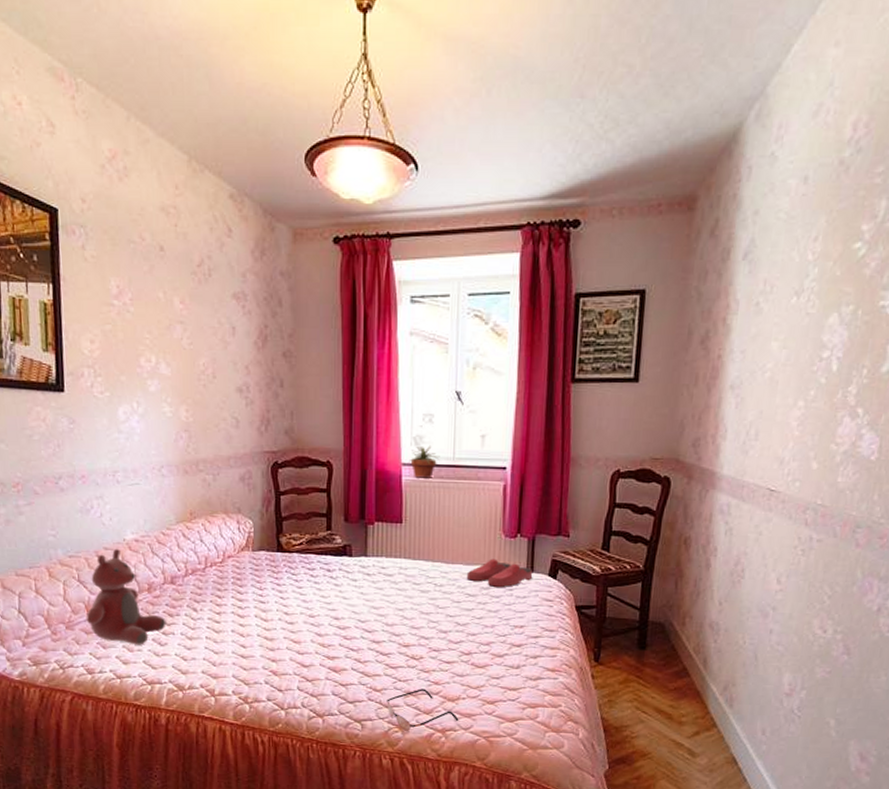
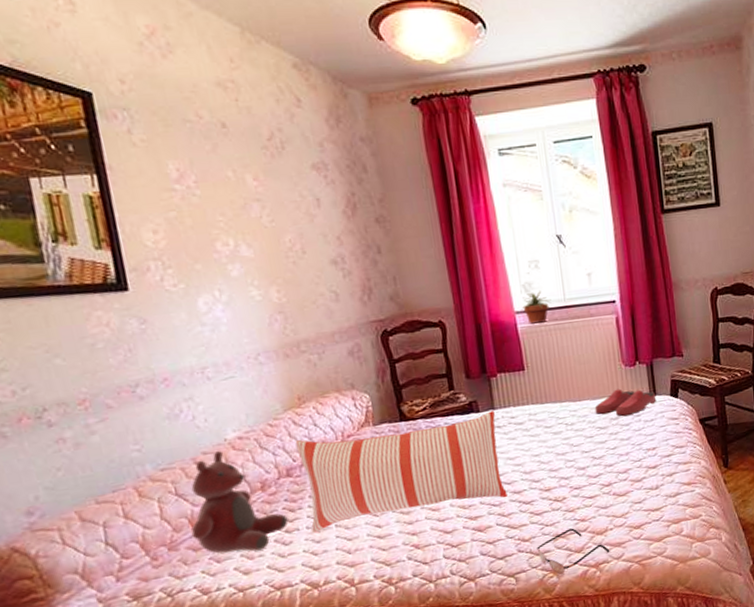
pillow: none [182,551,366,645] -> present [295,411,508,534]

